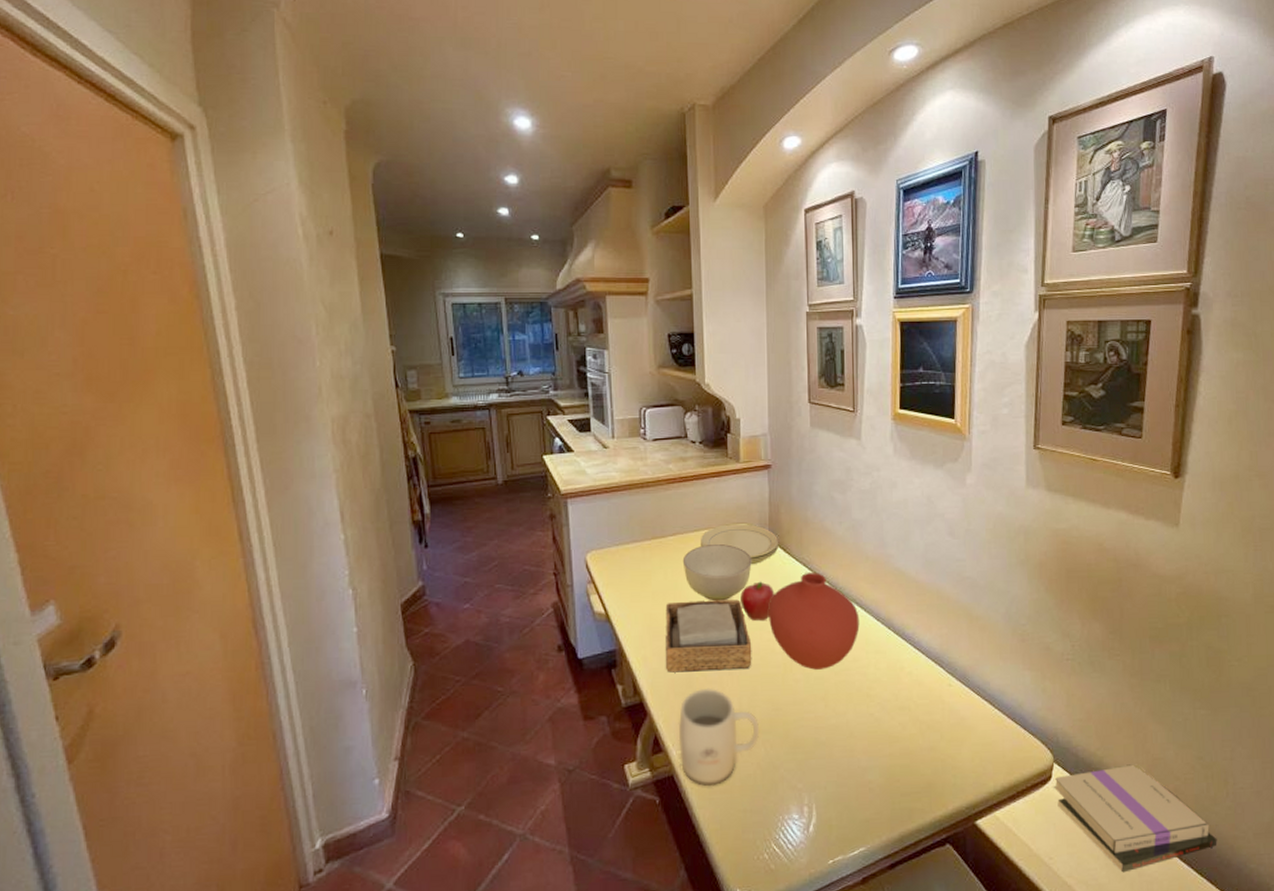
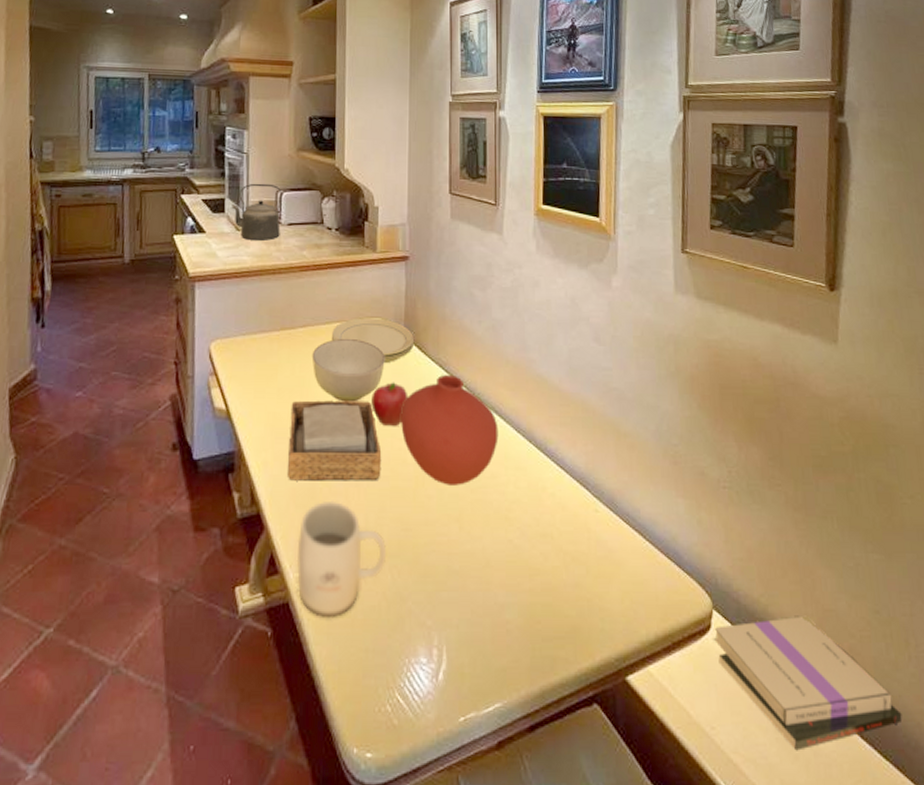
kettle: none [597,401,646,457] -> present [231,183,282,241]

